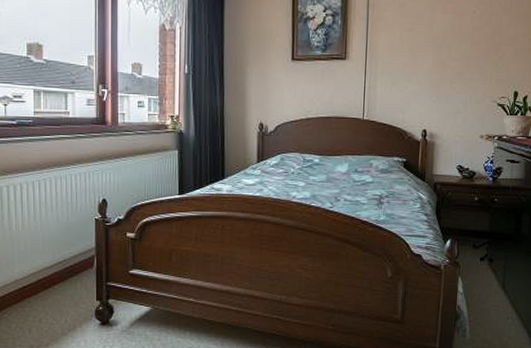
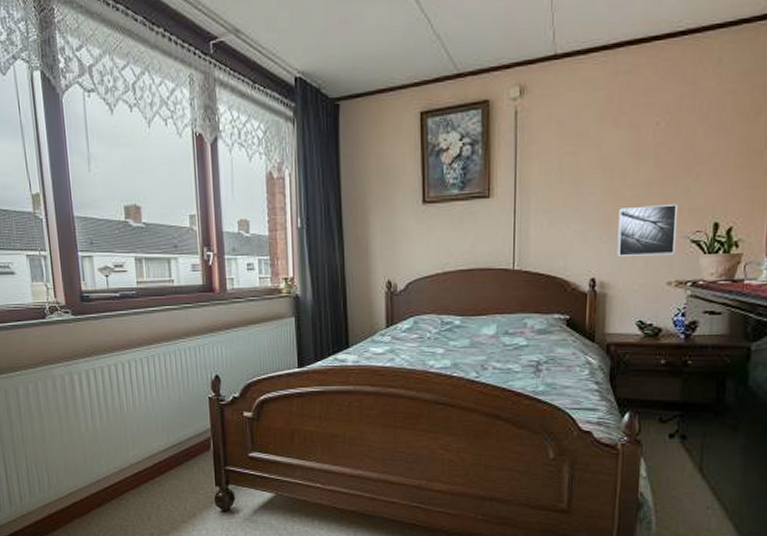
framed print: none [443,75,488,114] -> present [617,205,677,256]

